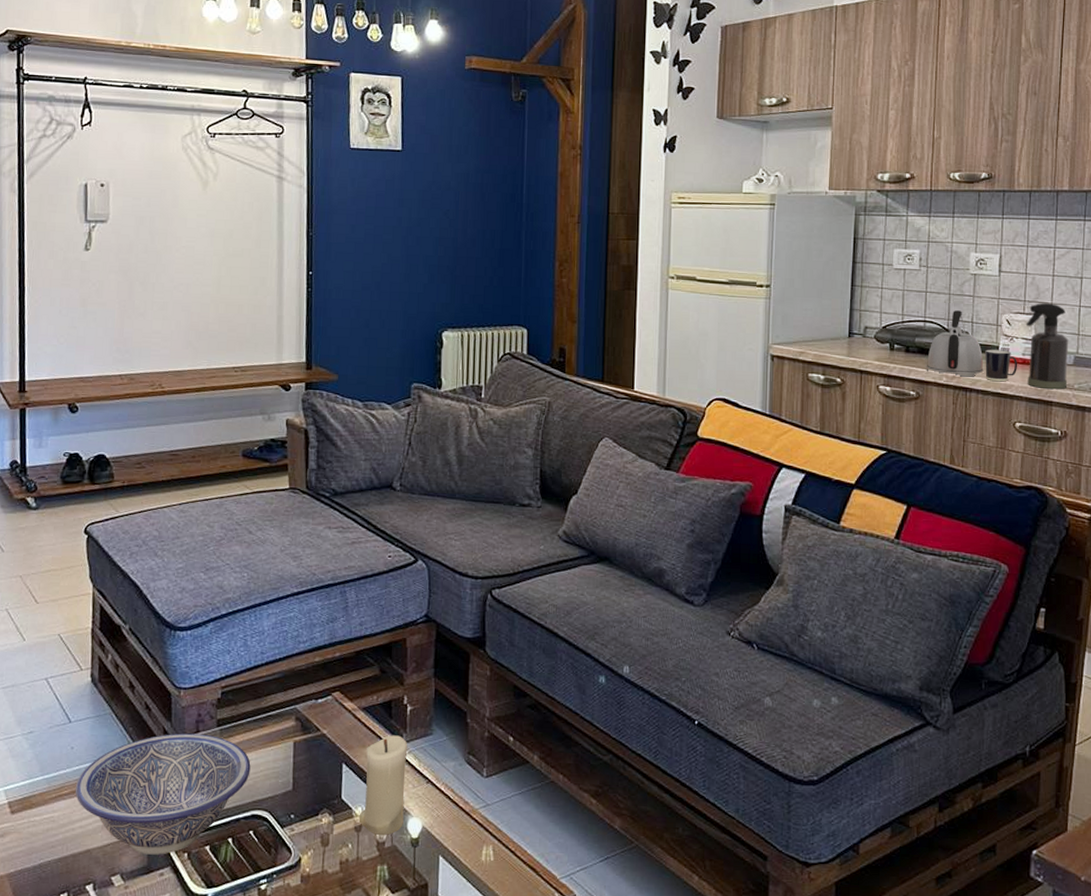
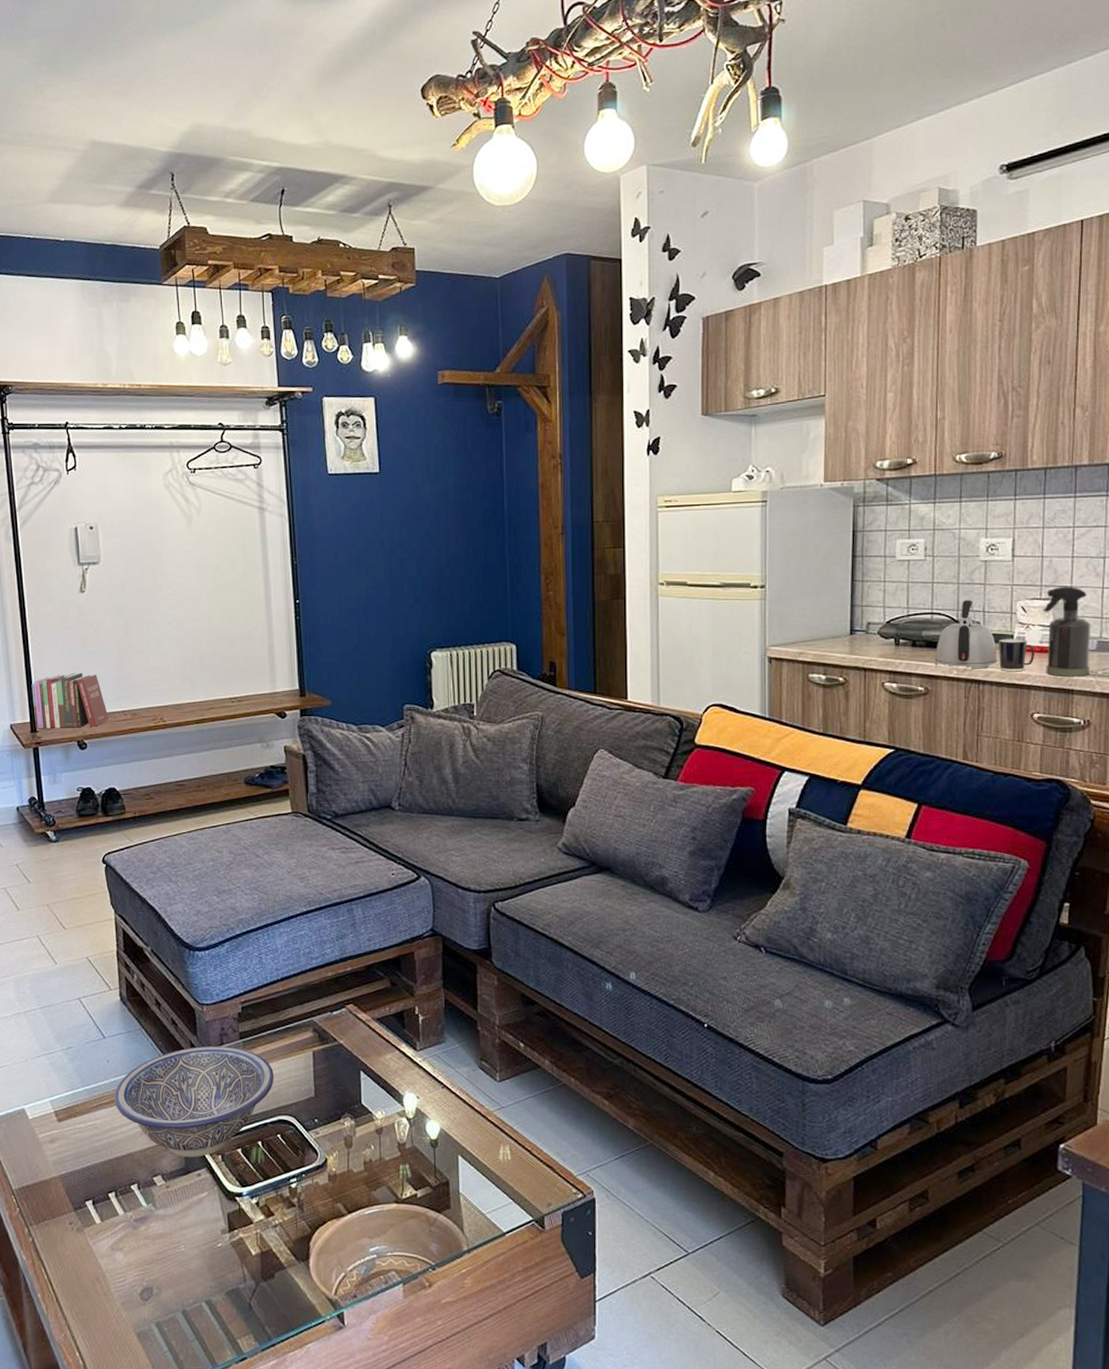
books: none [24,332,104,391] -> present [31,672,109,730]
candle: present [358,735,408,836] -> none [379,1043,422,1138]

